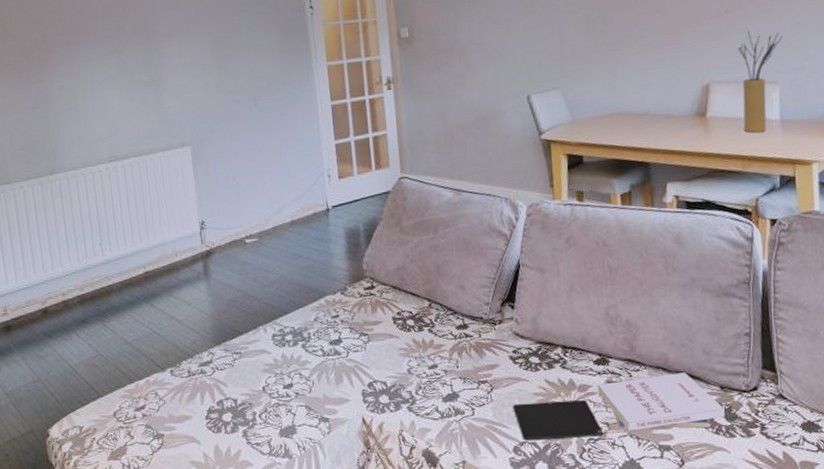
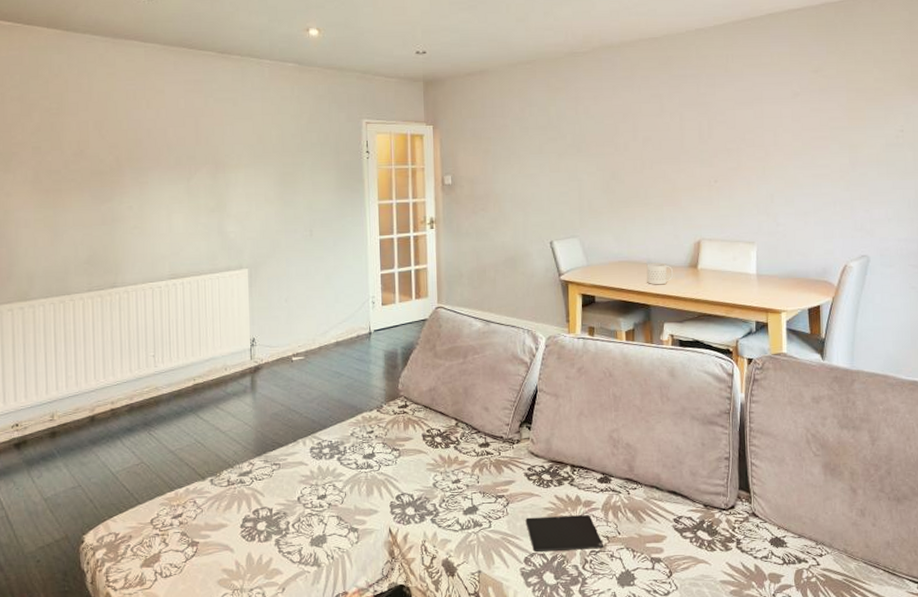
books: present [598,372,725,431] -> none [600,491,707,544]
mug: none [643,112,677,140] -> present [646,263,674,285]
vase: present [738,31,783,134] -> none [724,199,759,285]

